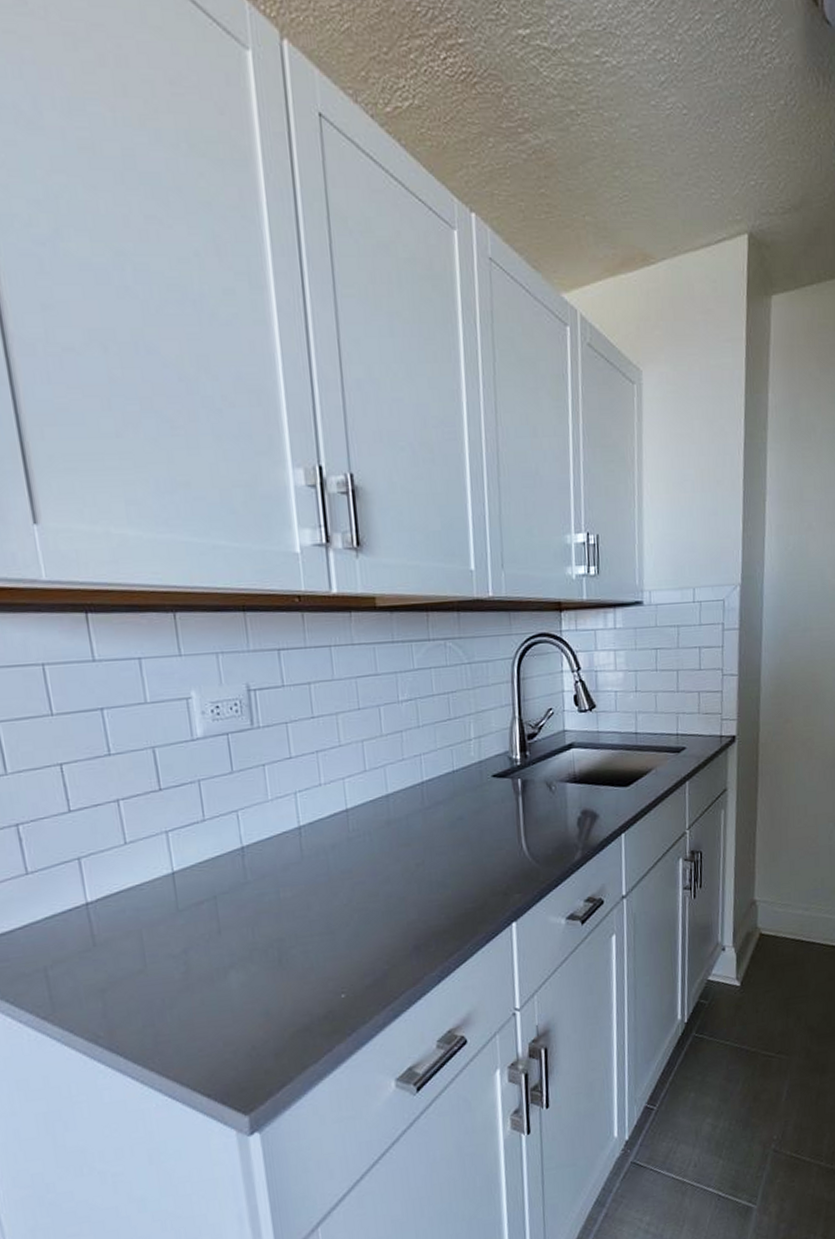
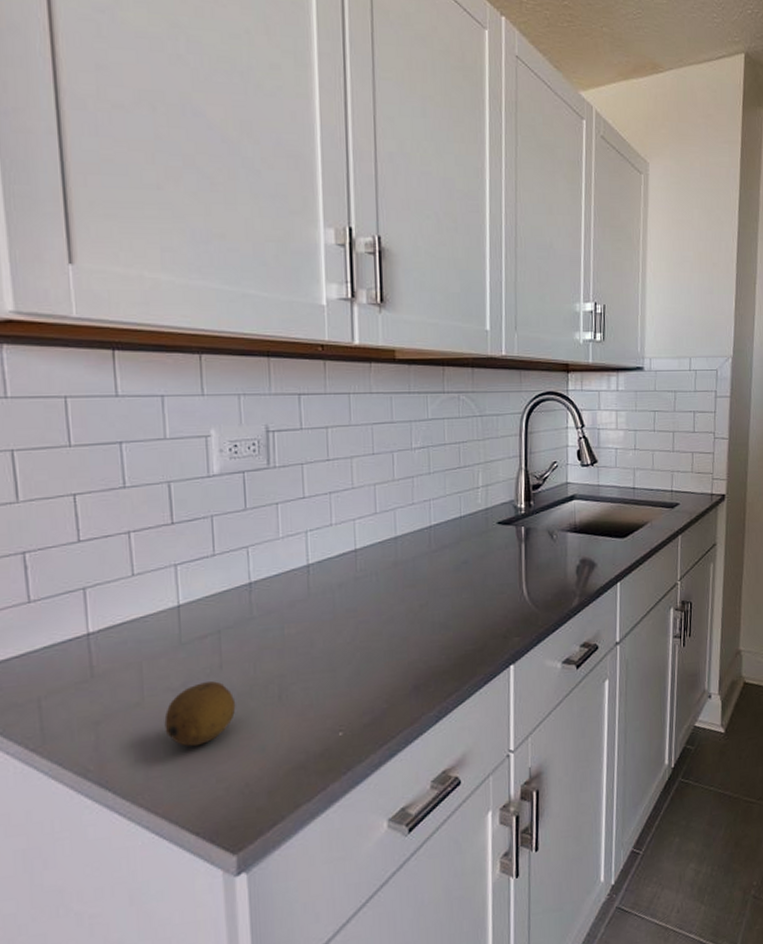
fruit: none [167,947,238,1012] -> present [164,681,236,747]

